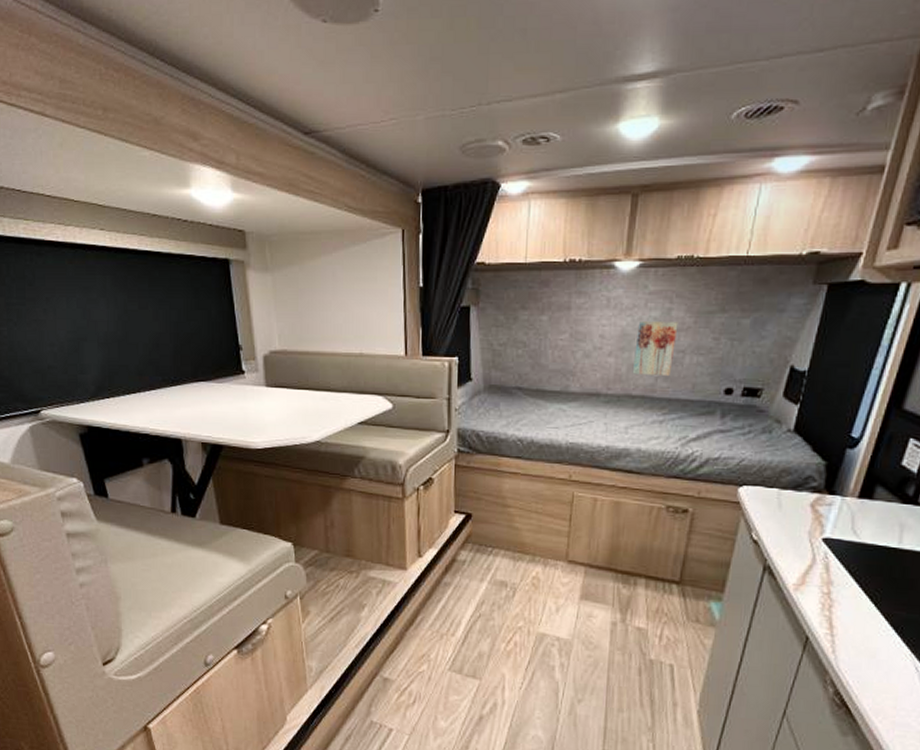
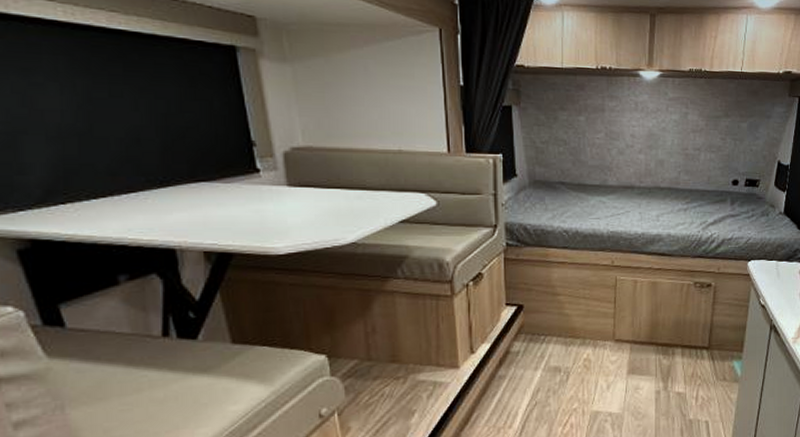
wall art: present [632,322,678,377] -> none [659,123,694,171]

